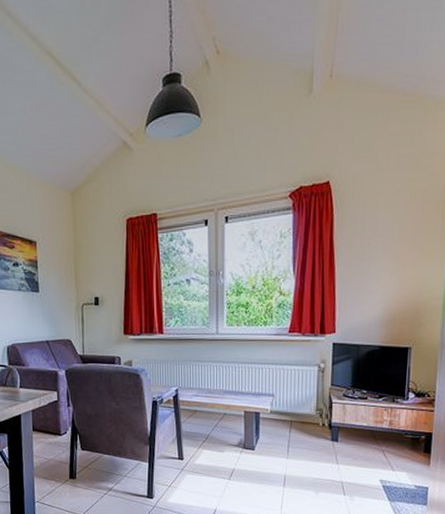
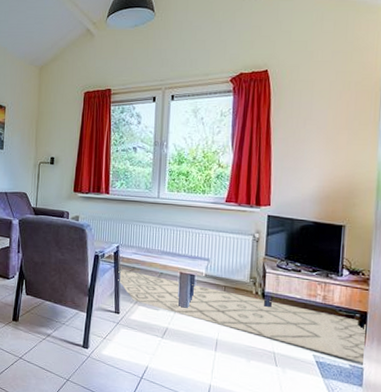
rug: none [179,414,431,484] -> present [118,269,366,365]

